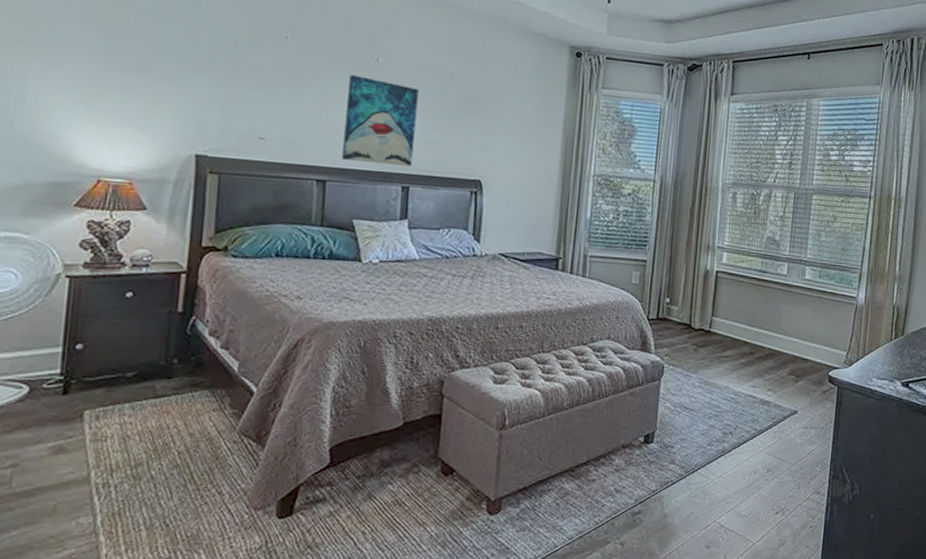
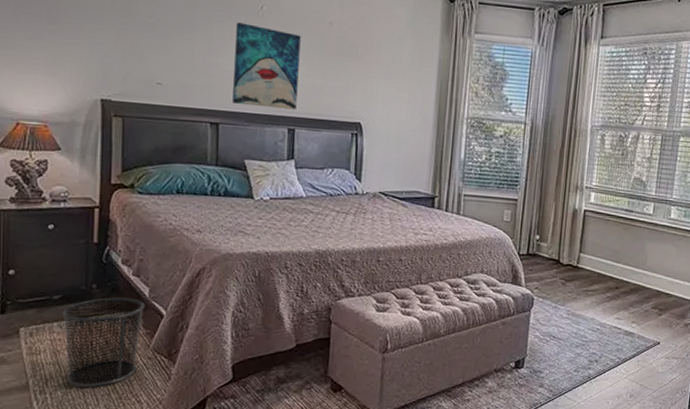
waste bin: none [135,373,233,478] -> present [61,297,145,387]

